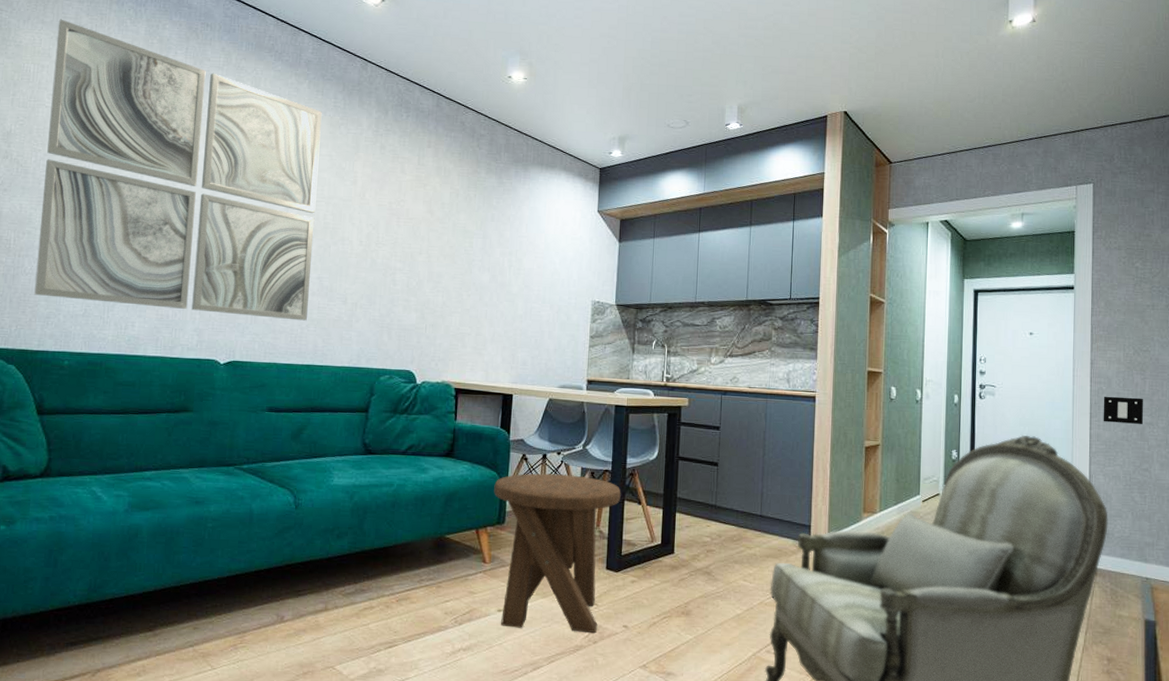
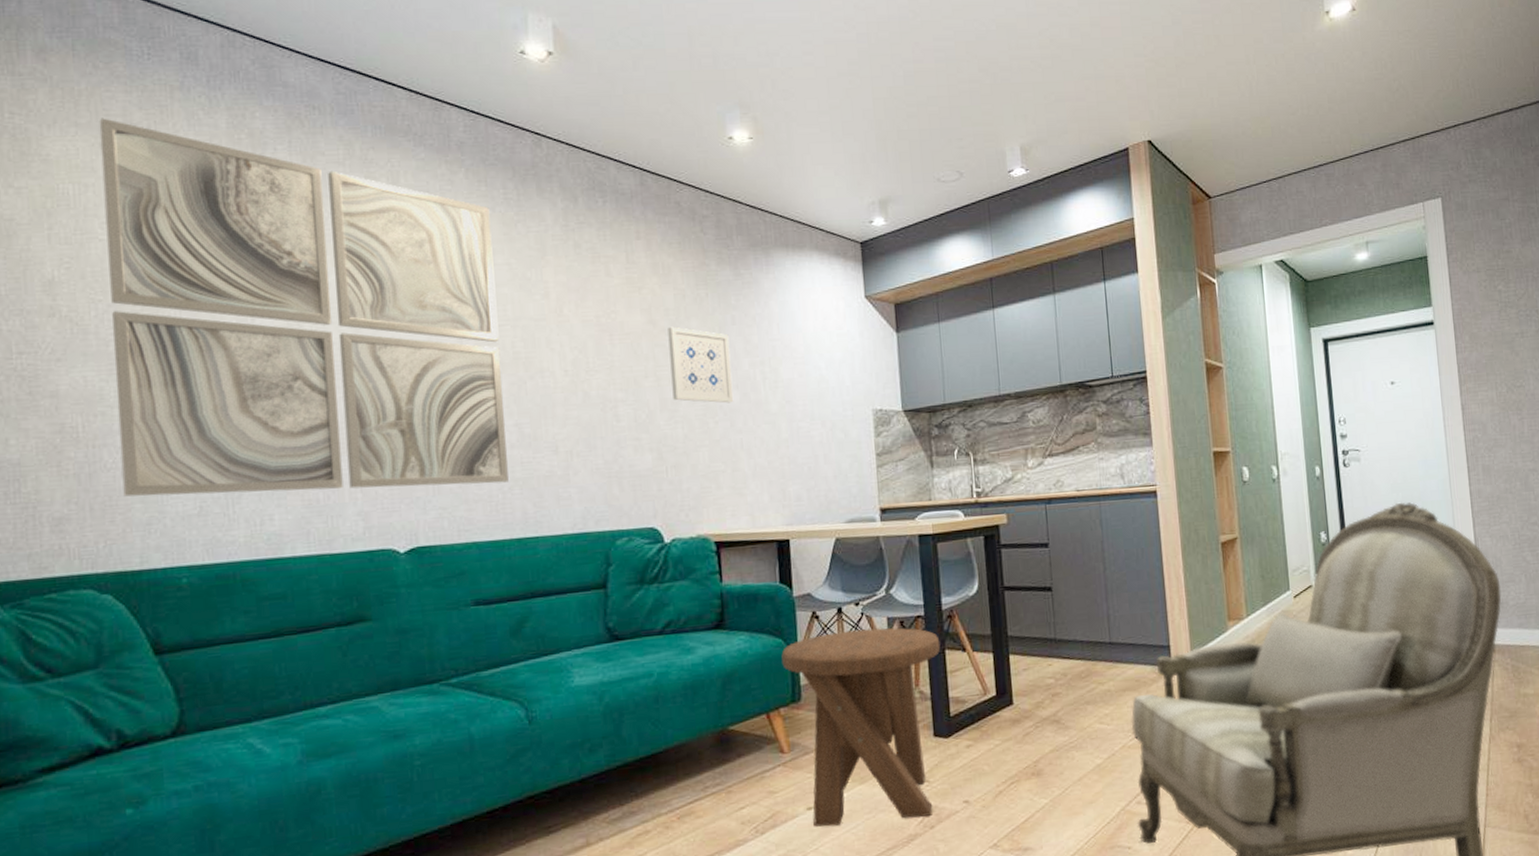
wall art: none [438,217,488,282] -> present [668,326,734,404]
light switch: present [1103,396,1143,424] -> none [1480,441,1526,475]

